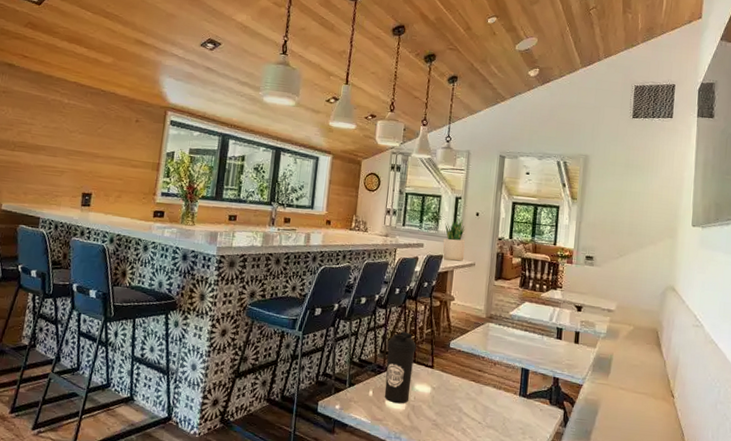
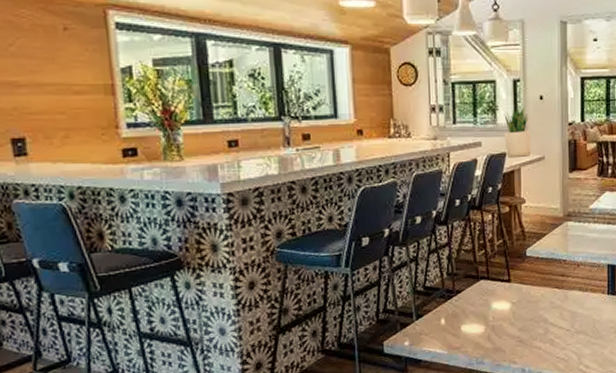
water bottle: present [384,331,416,404] -> none [454,247,488,327]

